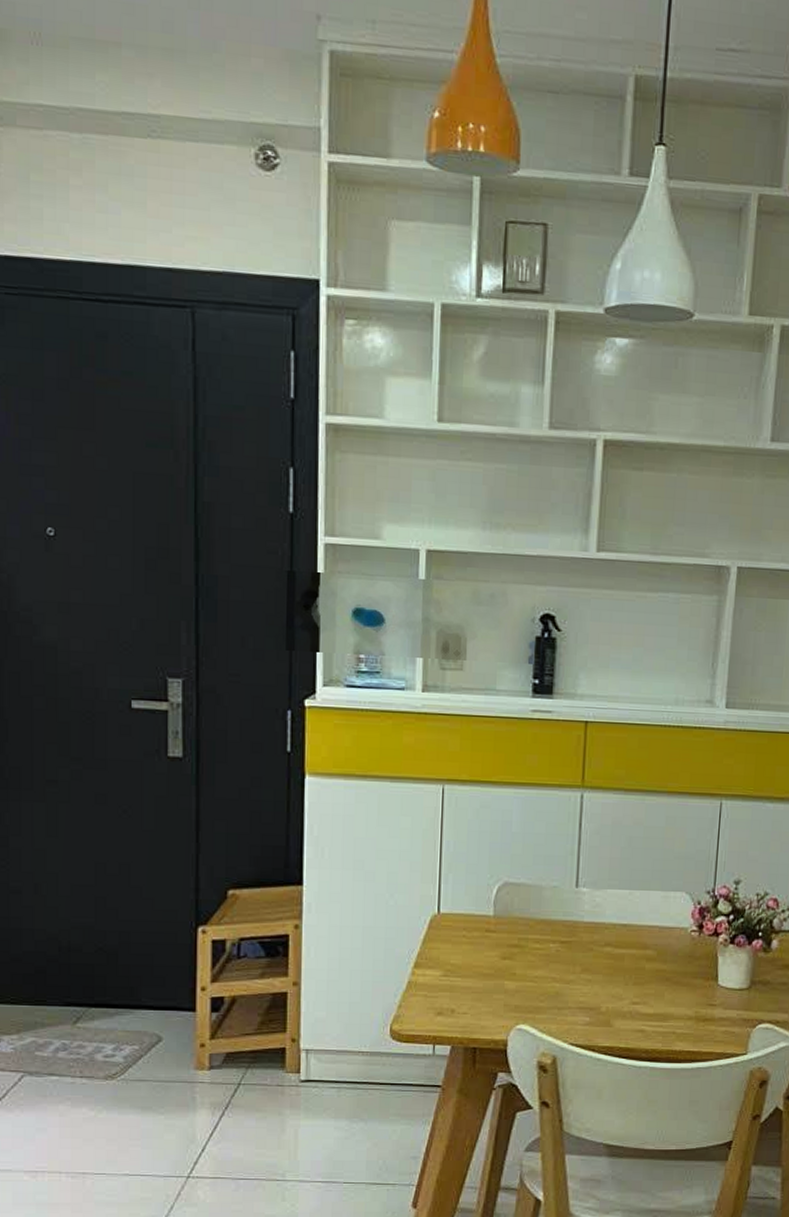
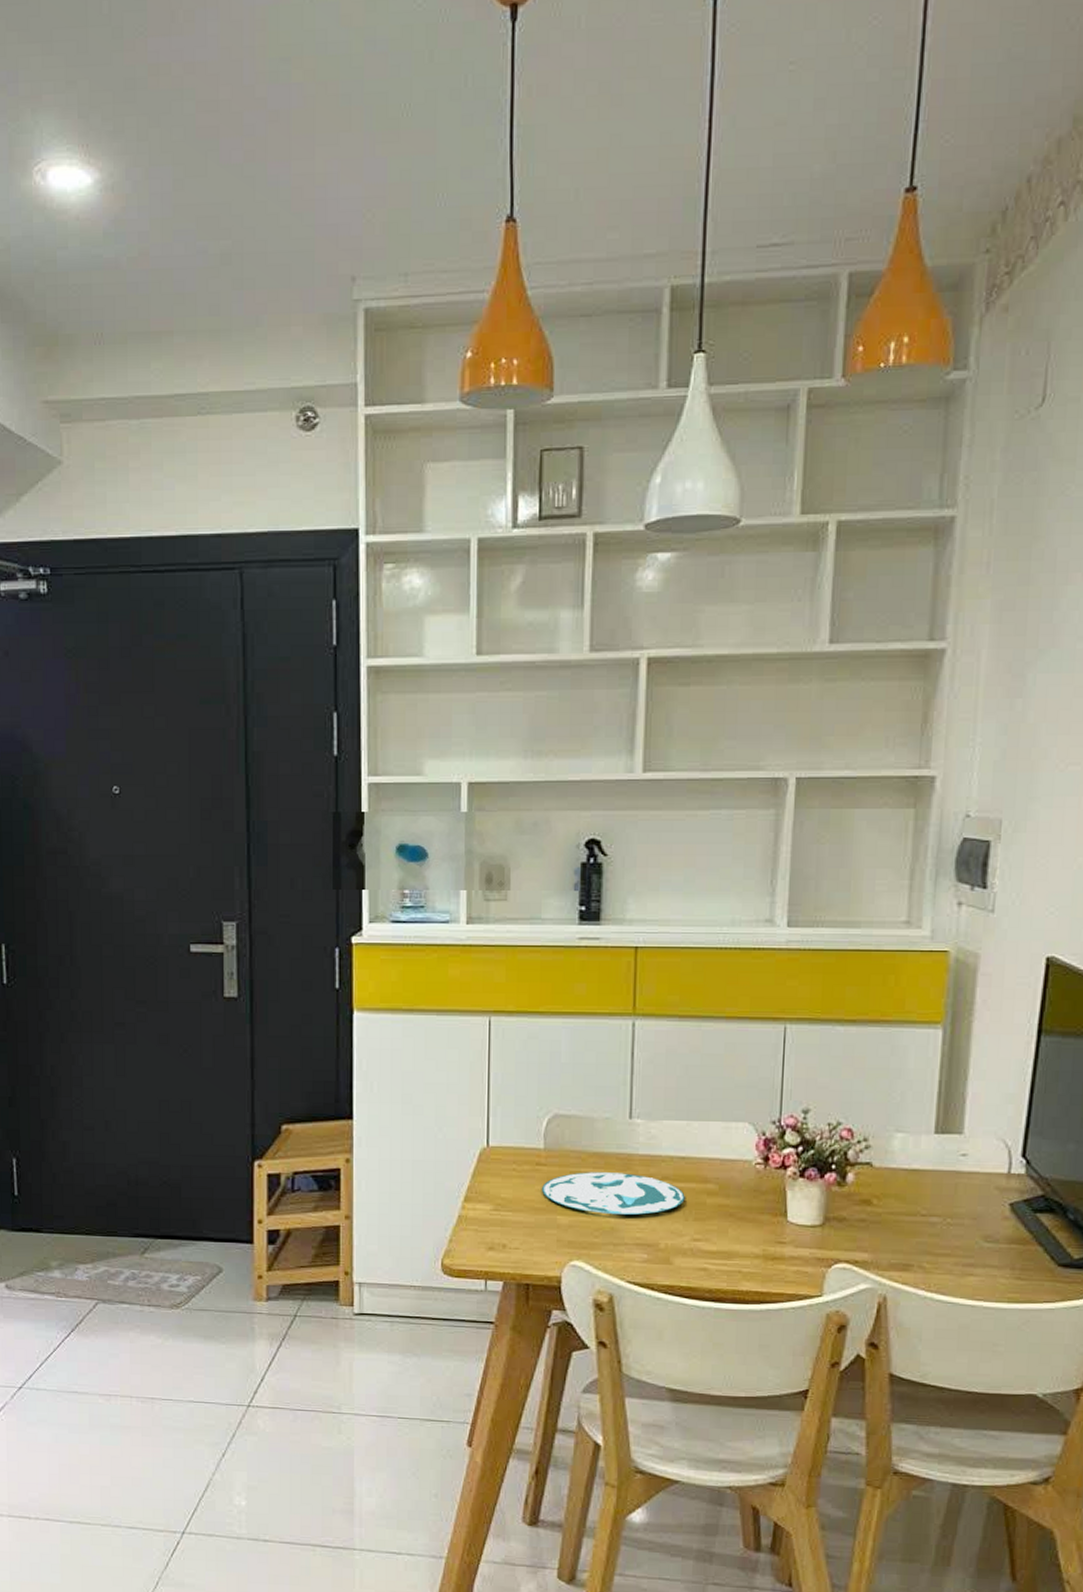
plate: none [491,938,626,980] -> present [542,1172,685,1215]

